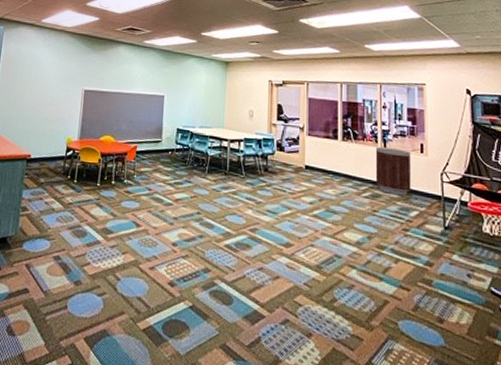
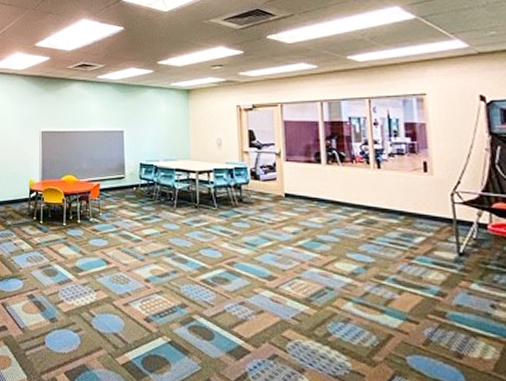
trash can: present [375,147,411,196] -> none [367,169,414,221]

